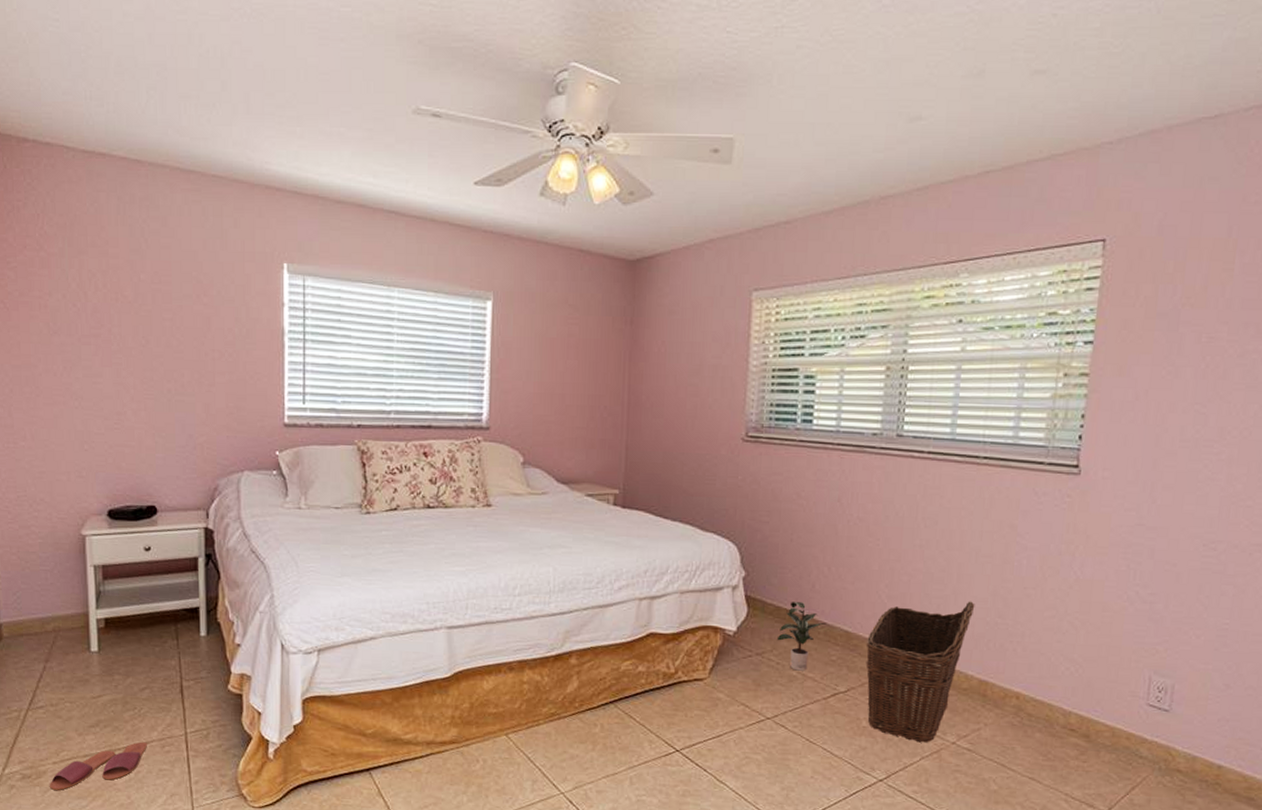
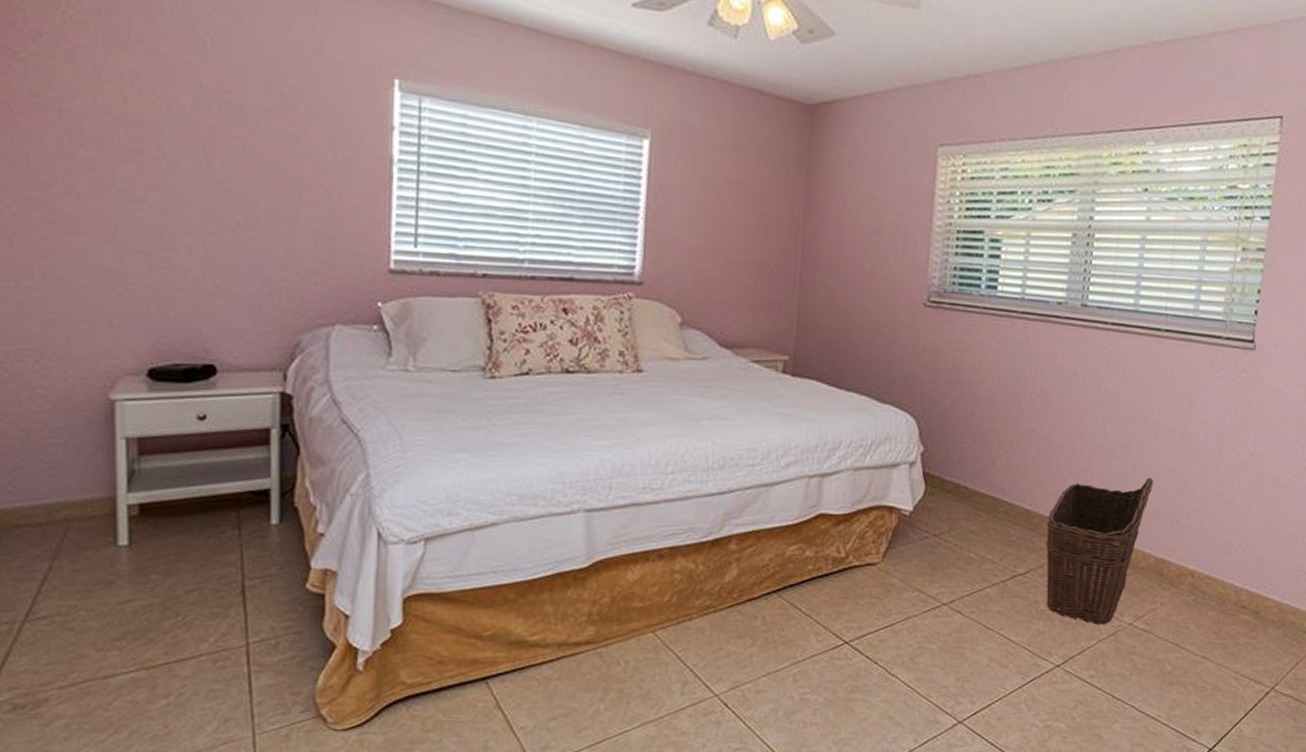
slippers: present [50,742,147,790] -> none [53,656,193,722]
potted plant: present [776,602,827,671] -> none [955,479,1007,553]

